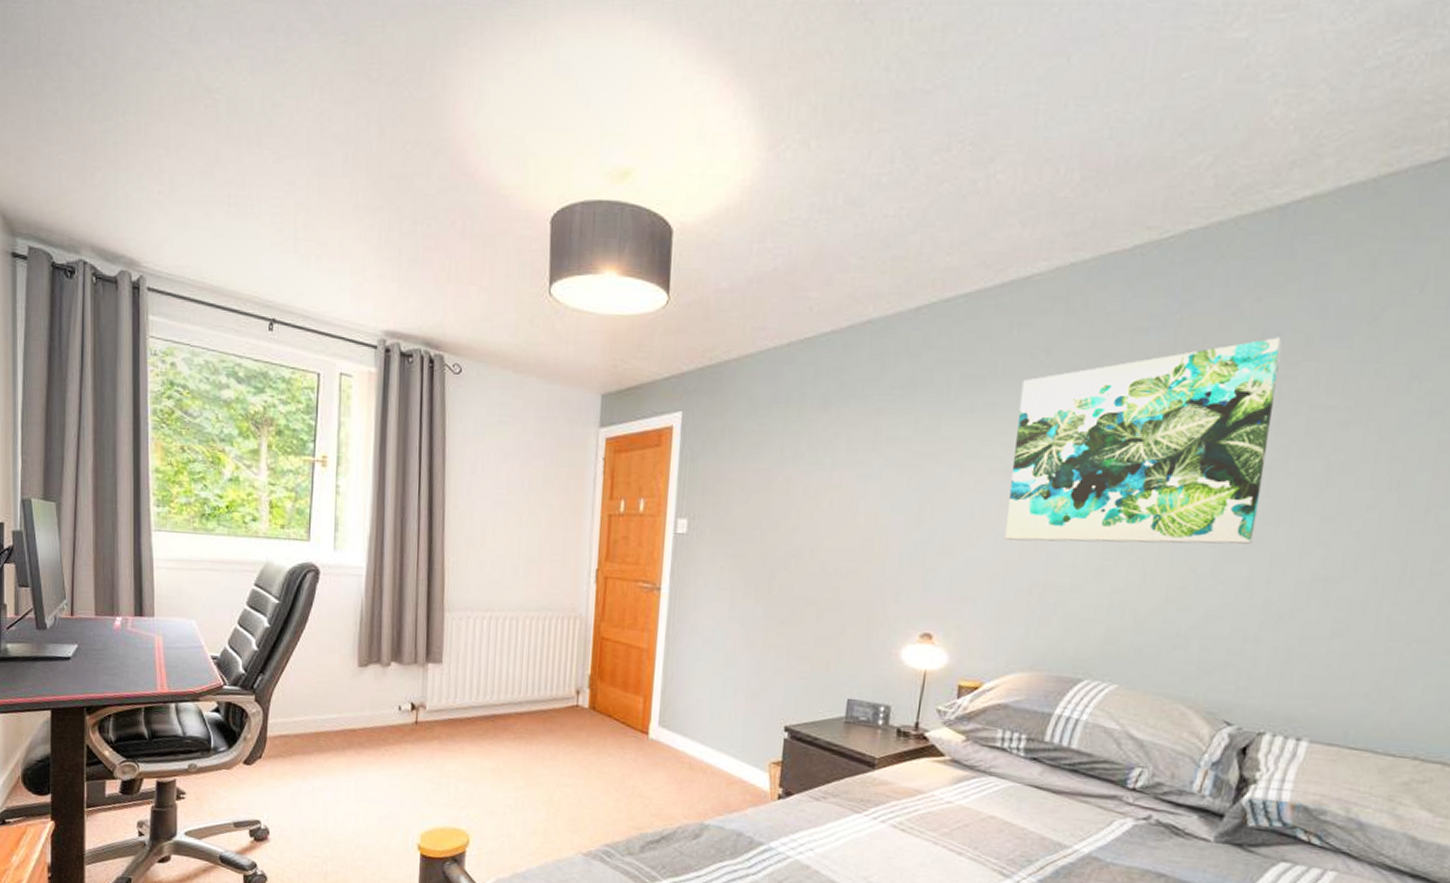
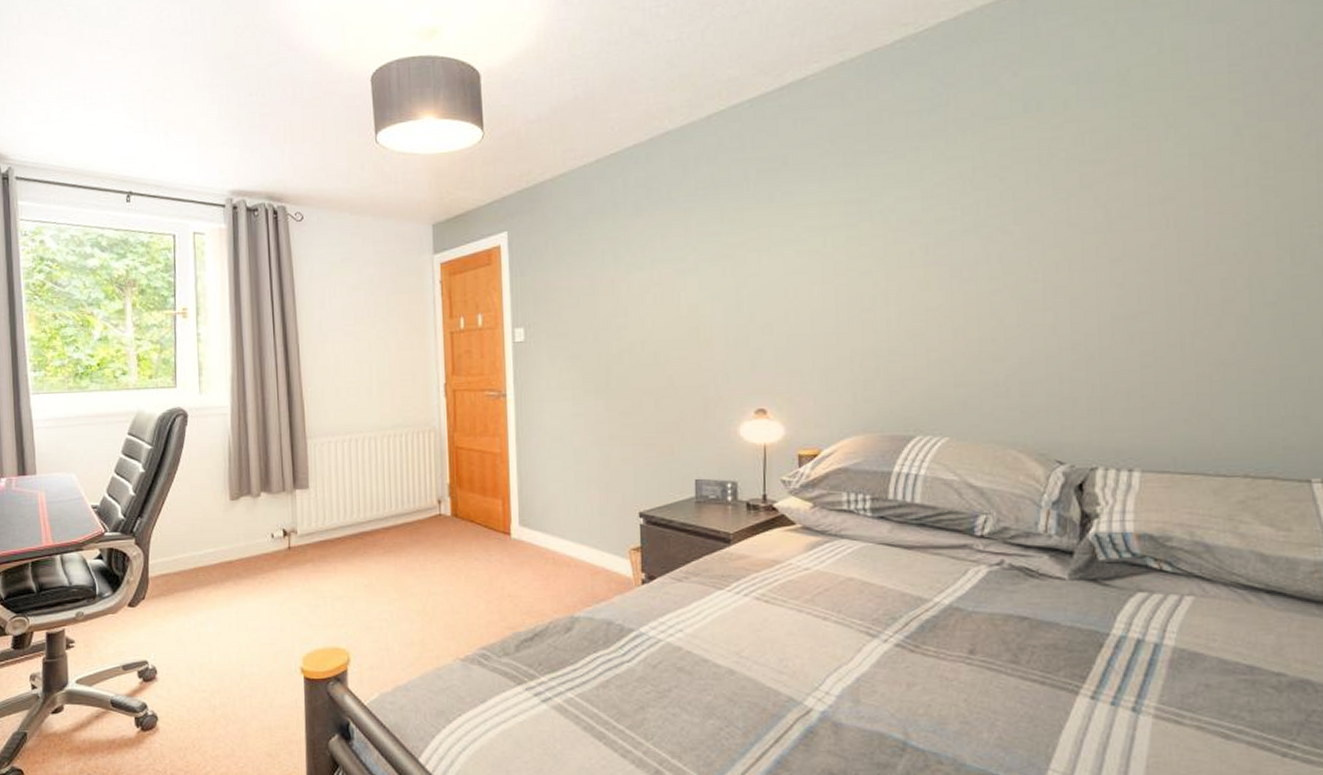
wall art: present [1005,337,1283,545] -> none [813,105,1051,314]

